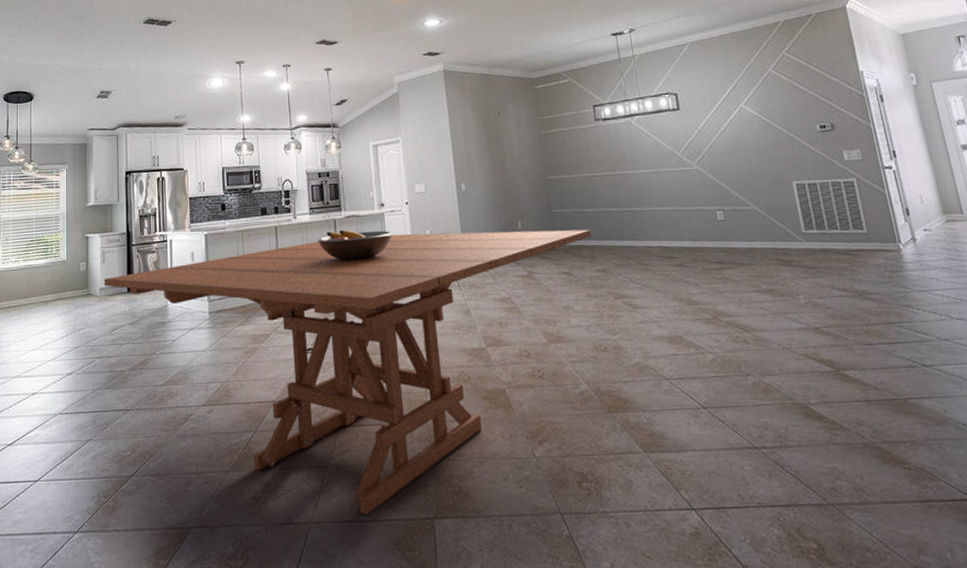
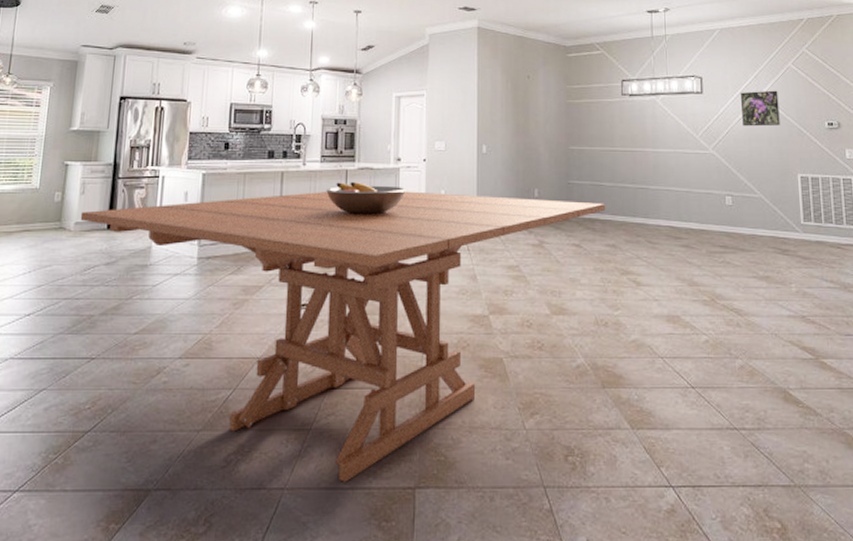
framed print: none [720,98,767,139] -> present [741,90,780,127]

